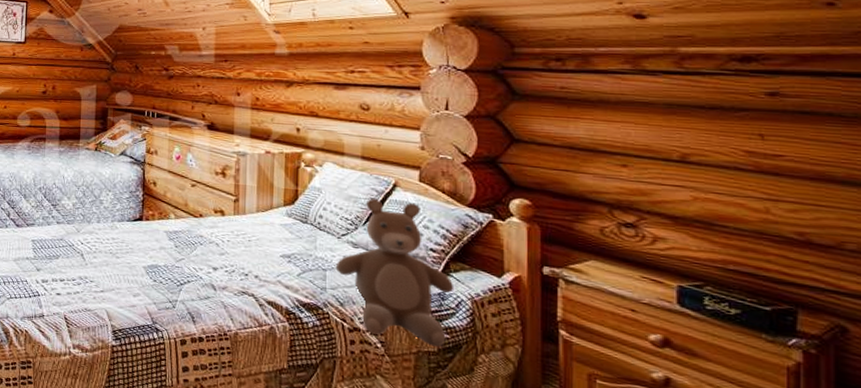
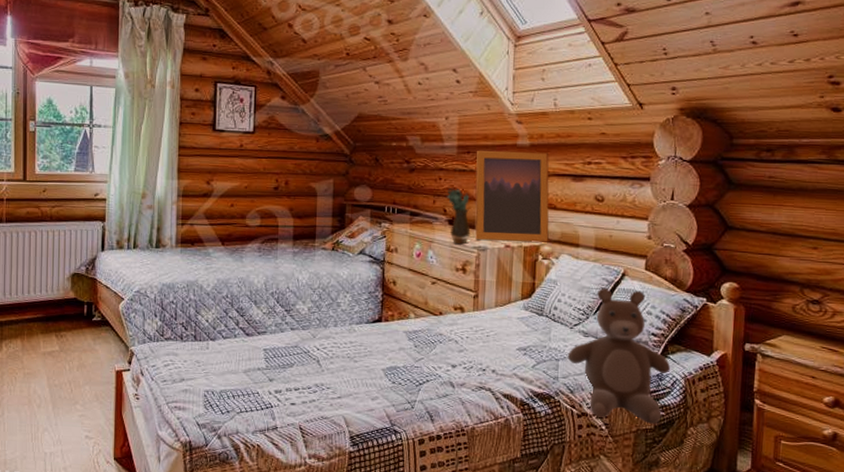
vase: none [205,92,230,149] -> present [447,186,471,245]
picture frame: none [234,59,311,150] -> present [475,150,549,242]

